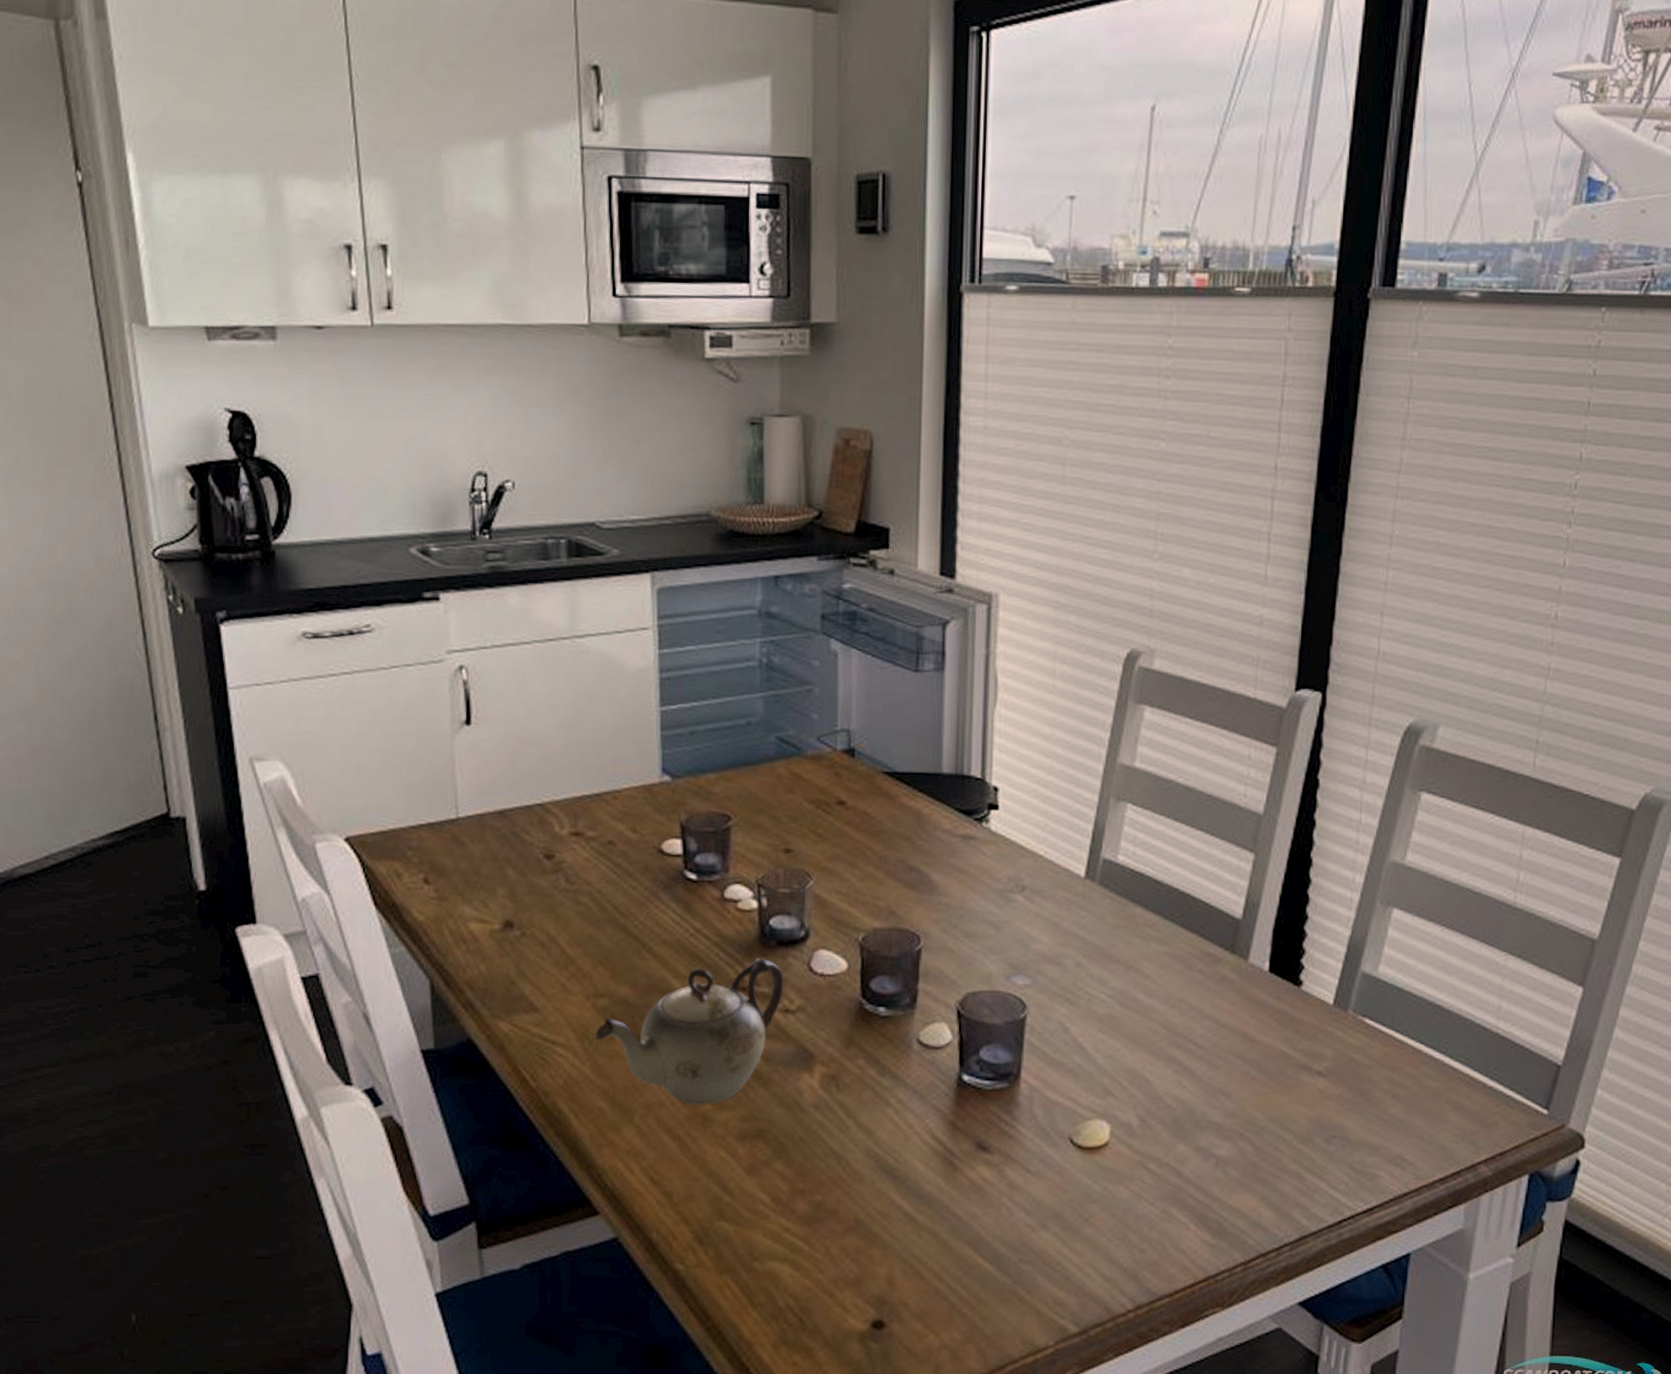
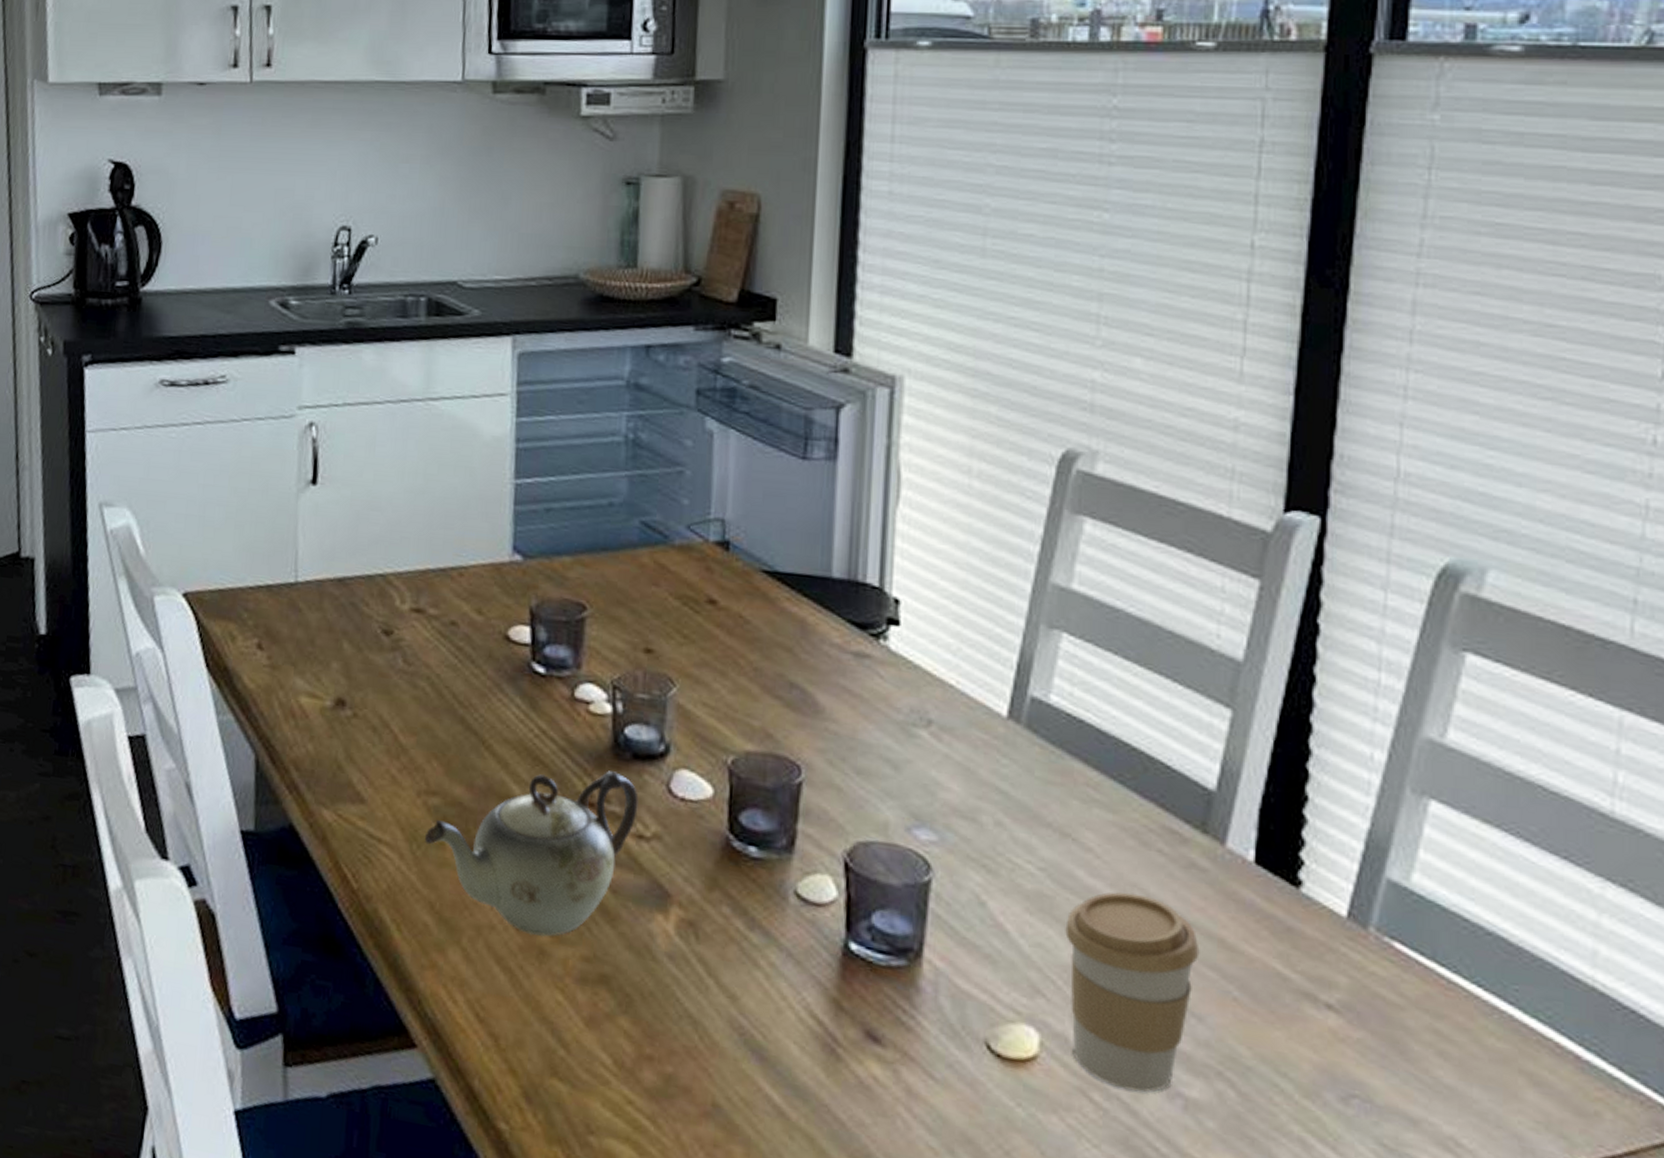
coffee cup: none [1129,1006,1228,1158] -> present [1065,892,1200,1093]

